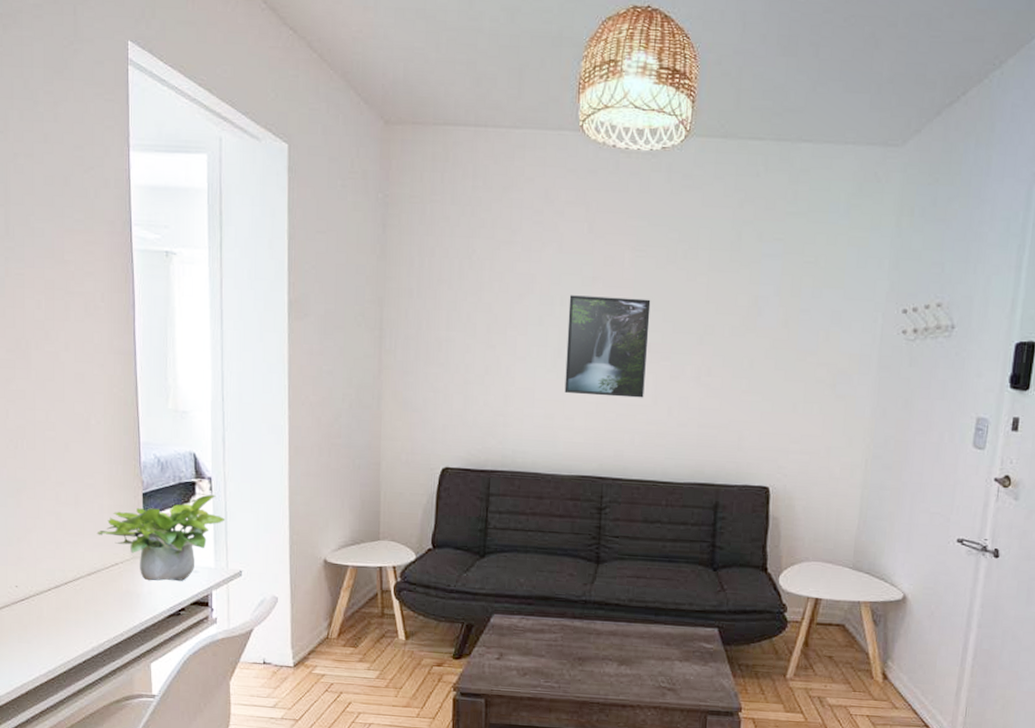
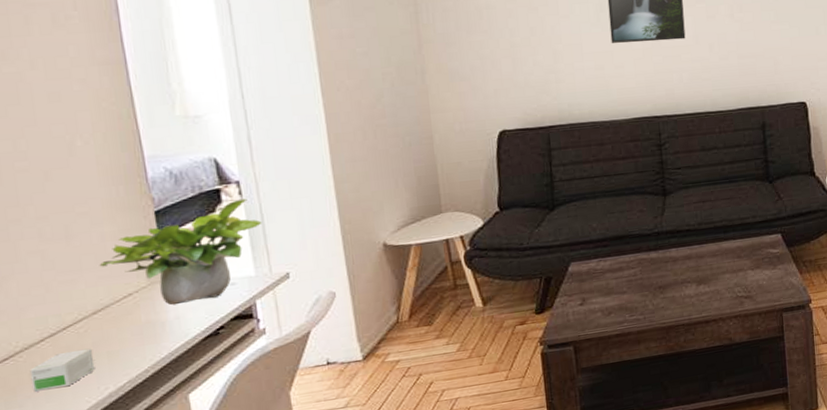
small box: none [38,603,84,634] -> present [29,348,95,392]

